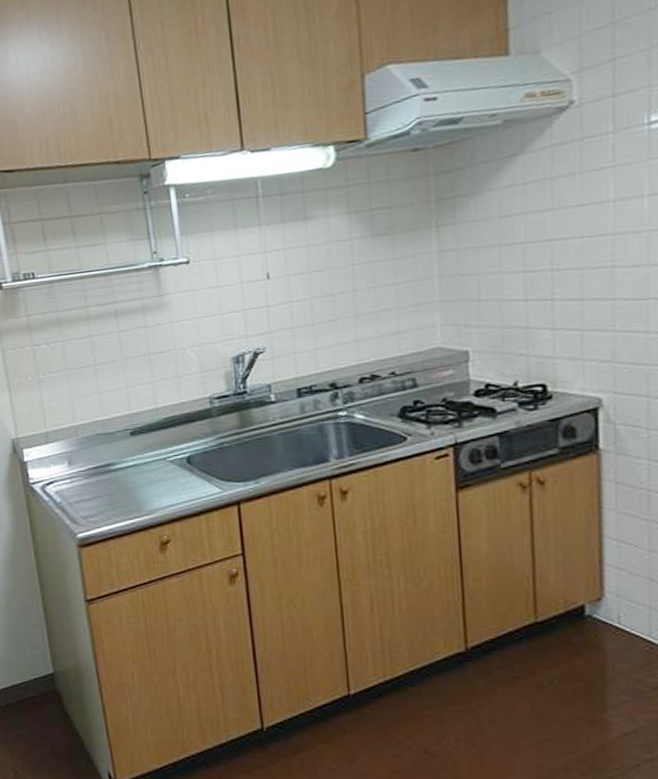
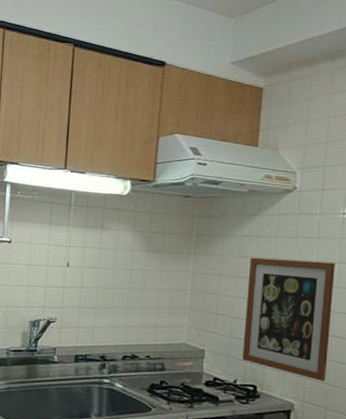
wall art: none [517,197,645,363] -> present [242,257,335,381]

